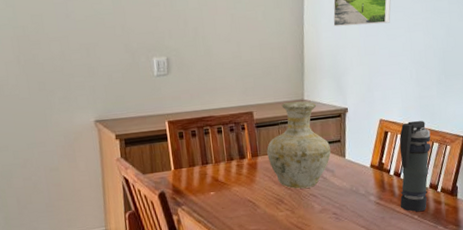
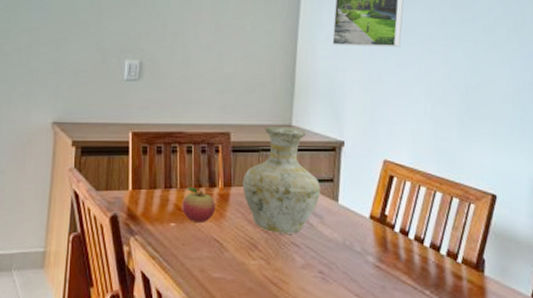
fruit: none [218,161,247,189] -> present [182,187,216,222]
smoke grenade: present [399,120,431,212] -> none [406,166,449,285]

